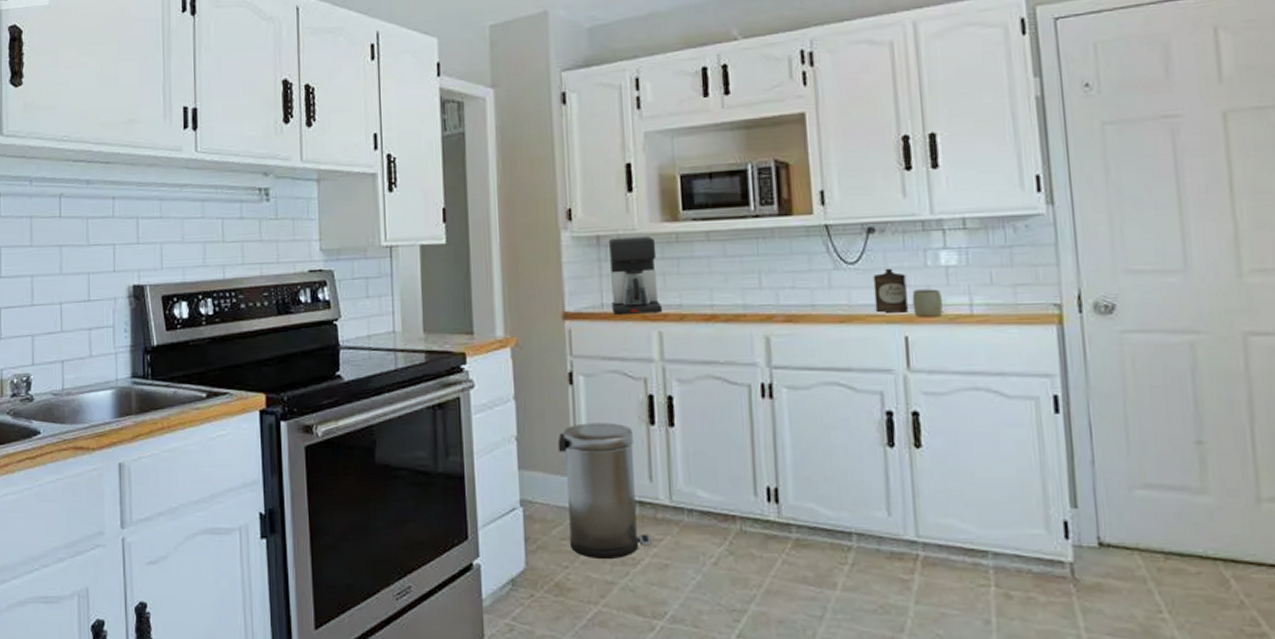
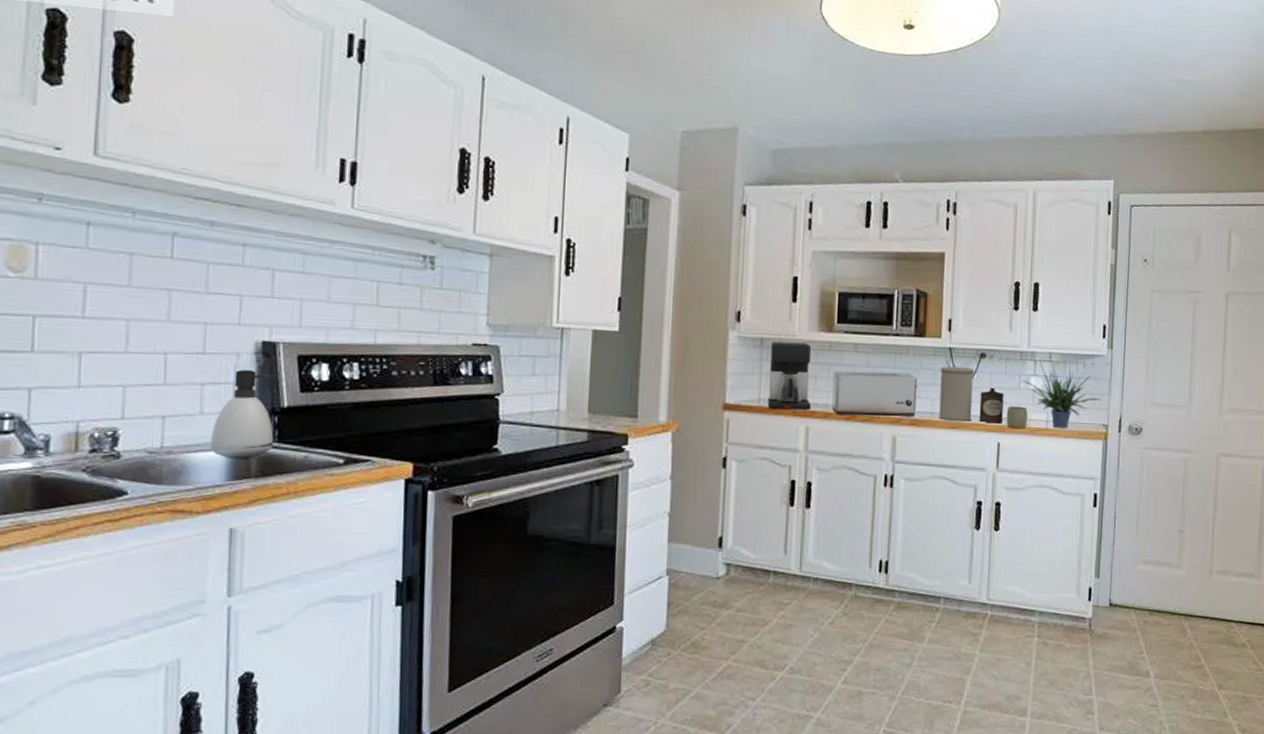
soap dispenser: none [98,312,149,398] -> present [209,369,274,460]
pedal bin: present [557,422,652,559] -> none [706,502,781,620]
toaster: none [684,260,792,316] -> present [831,371,918,417]
canister: none [816,246,865,315] -> present [939,366,974,422]
potted plant: none [929,228,1047,313] -> present [1023,360,1102,428]

